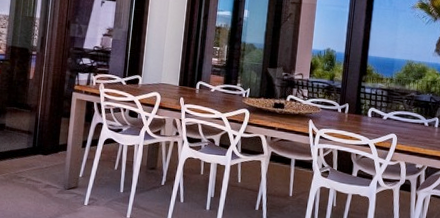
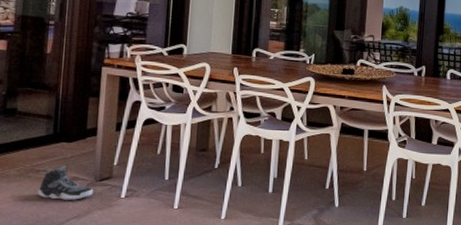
sneaker: none [19,174,63,205] -> present [38,166,94,200]

